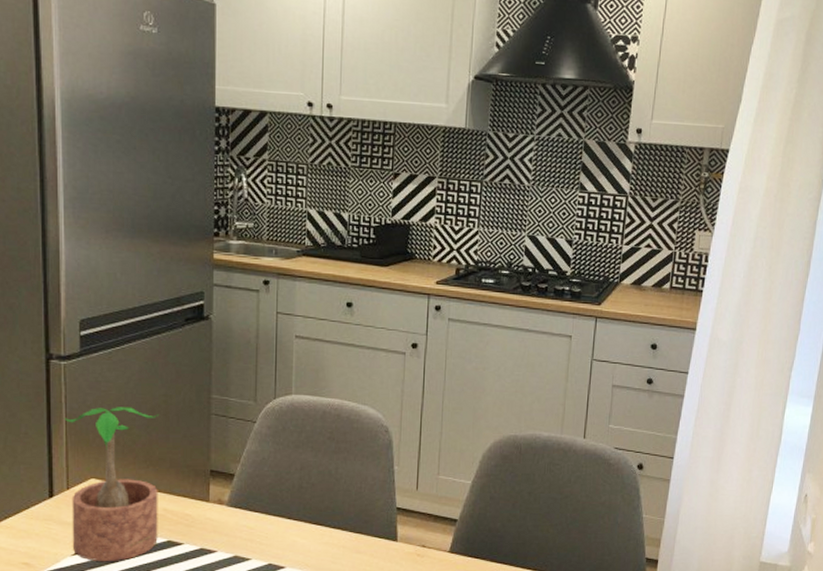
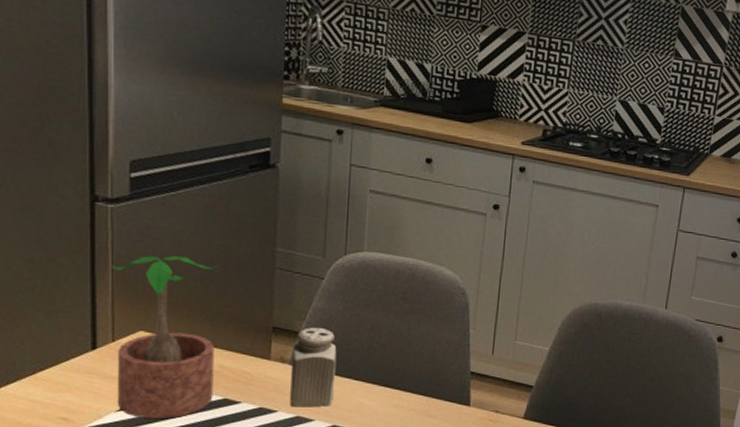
salt shaker: none [228,470,270,547] -> present [290,328,337,407]

